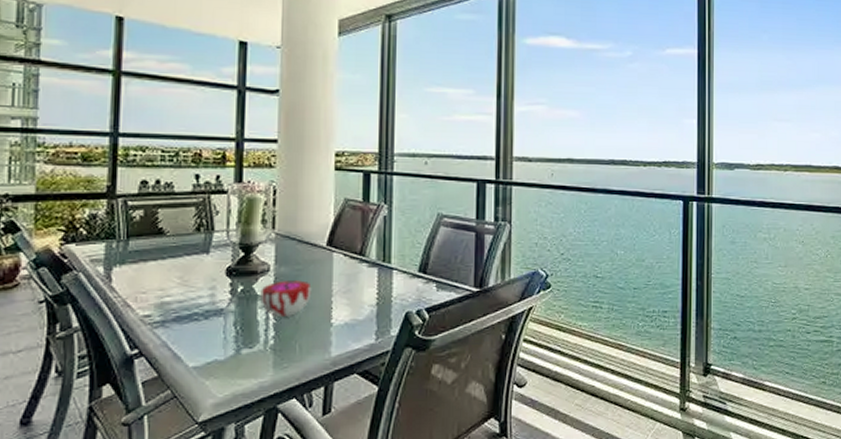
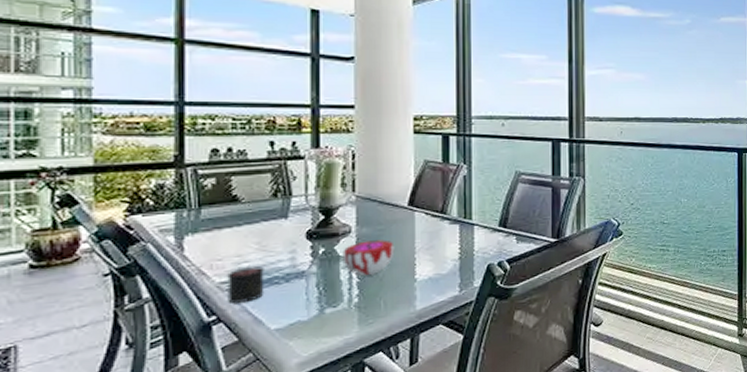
candle: none [149,299,185,337] -> present [226,264,264,303]

